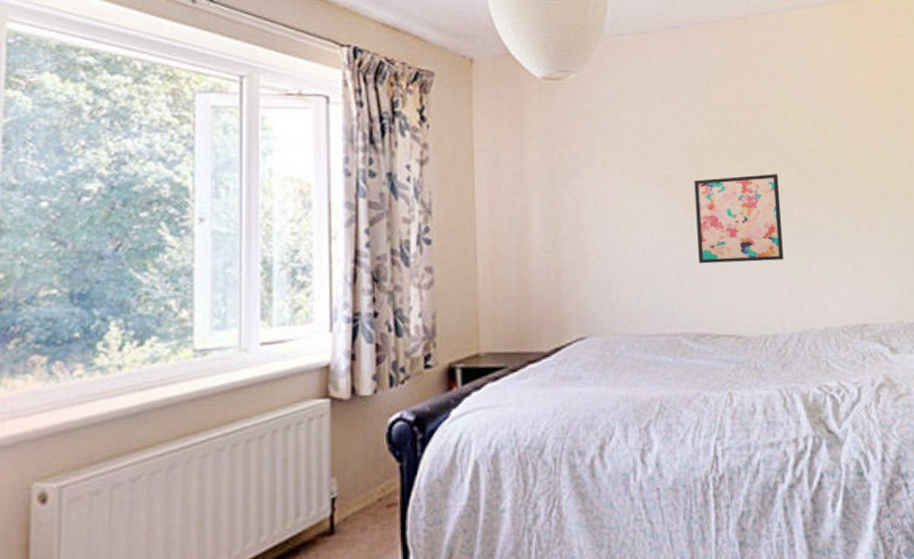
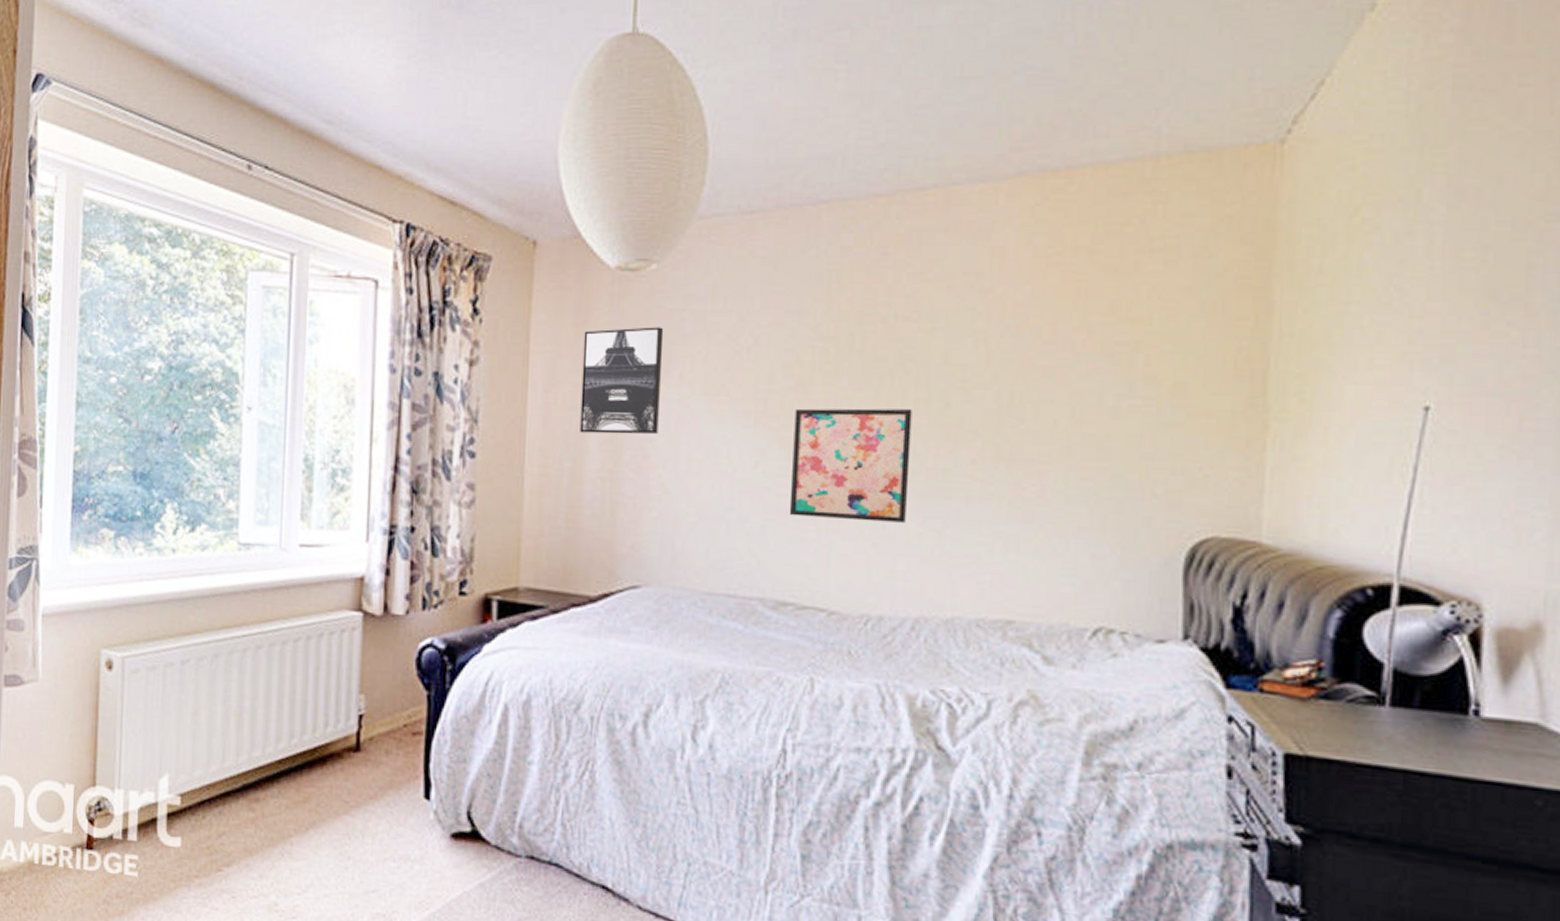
wall art: none [520,123,589,214] -> present [580,327,664,435]

